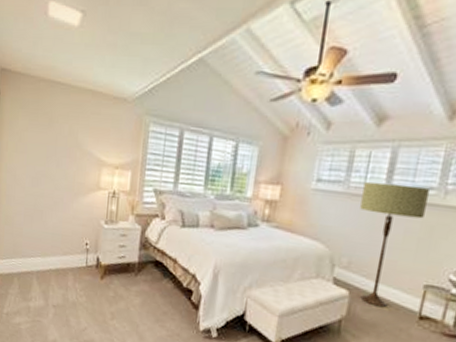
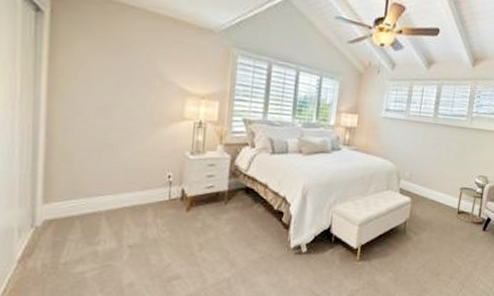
floor lamp: present [360,182,431,308] -> none [417,111,463,208]

